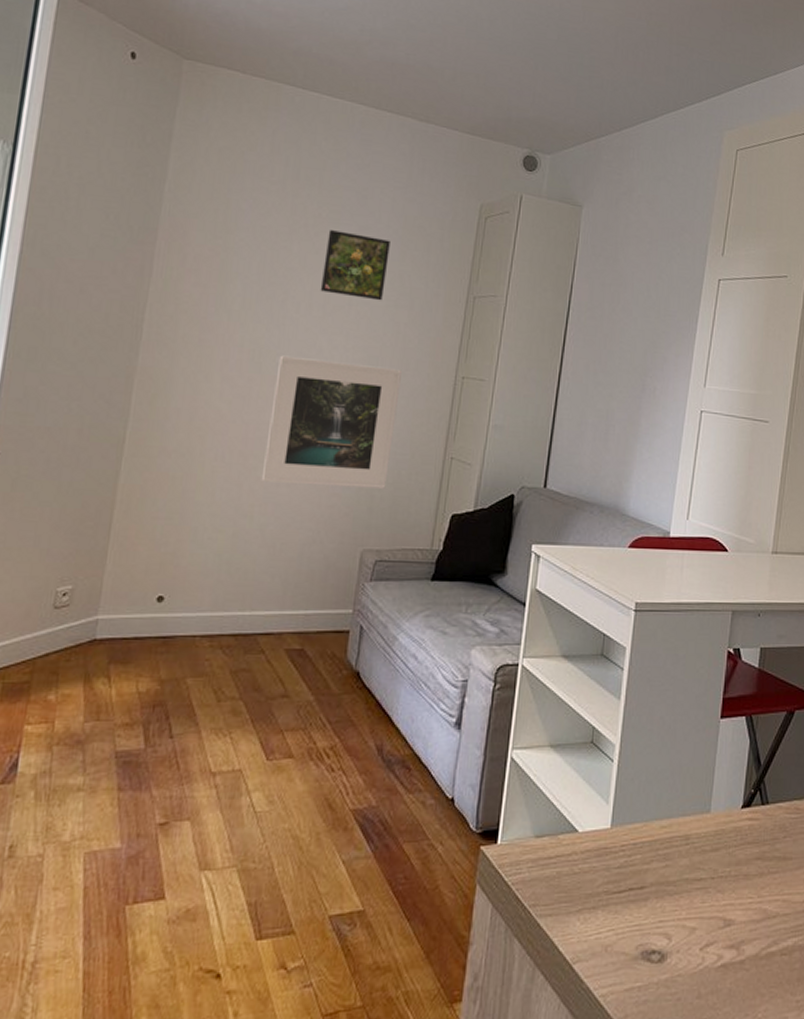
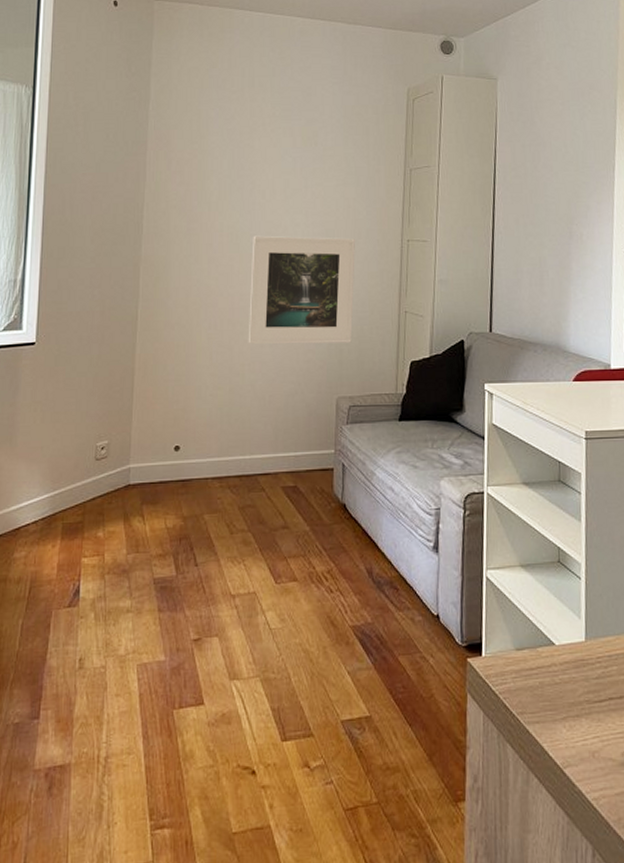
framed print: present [320,230,390,301] -> none [280,126,335,181]

